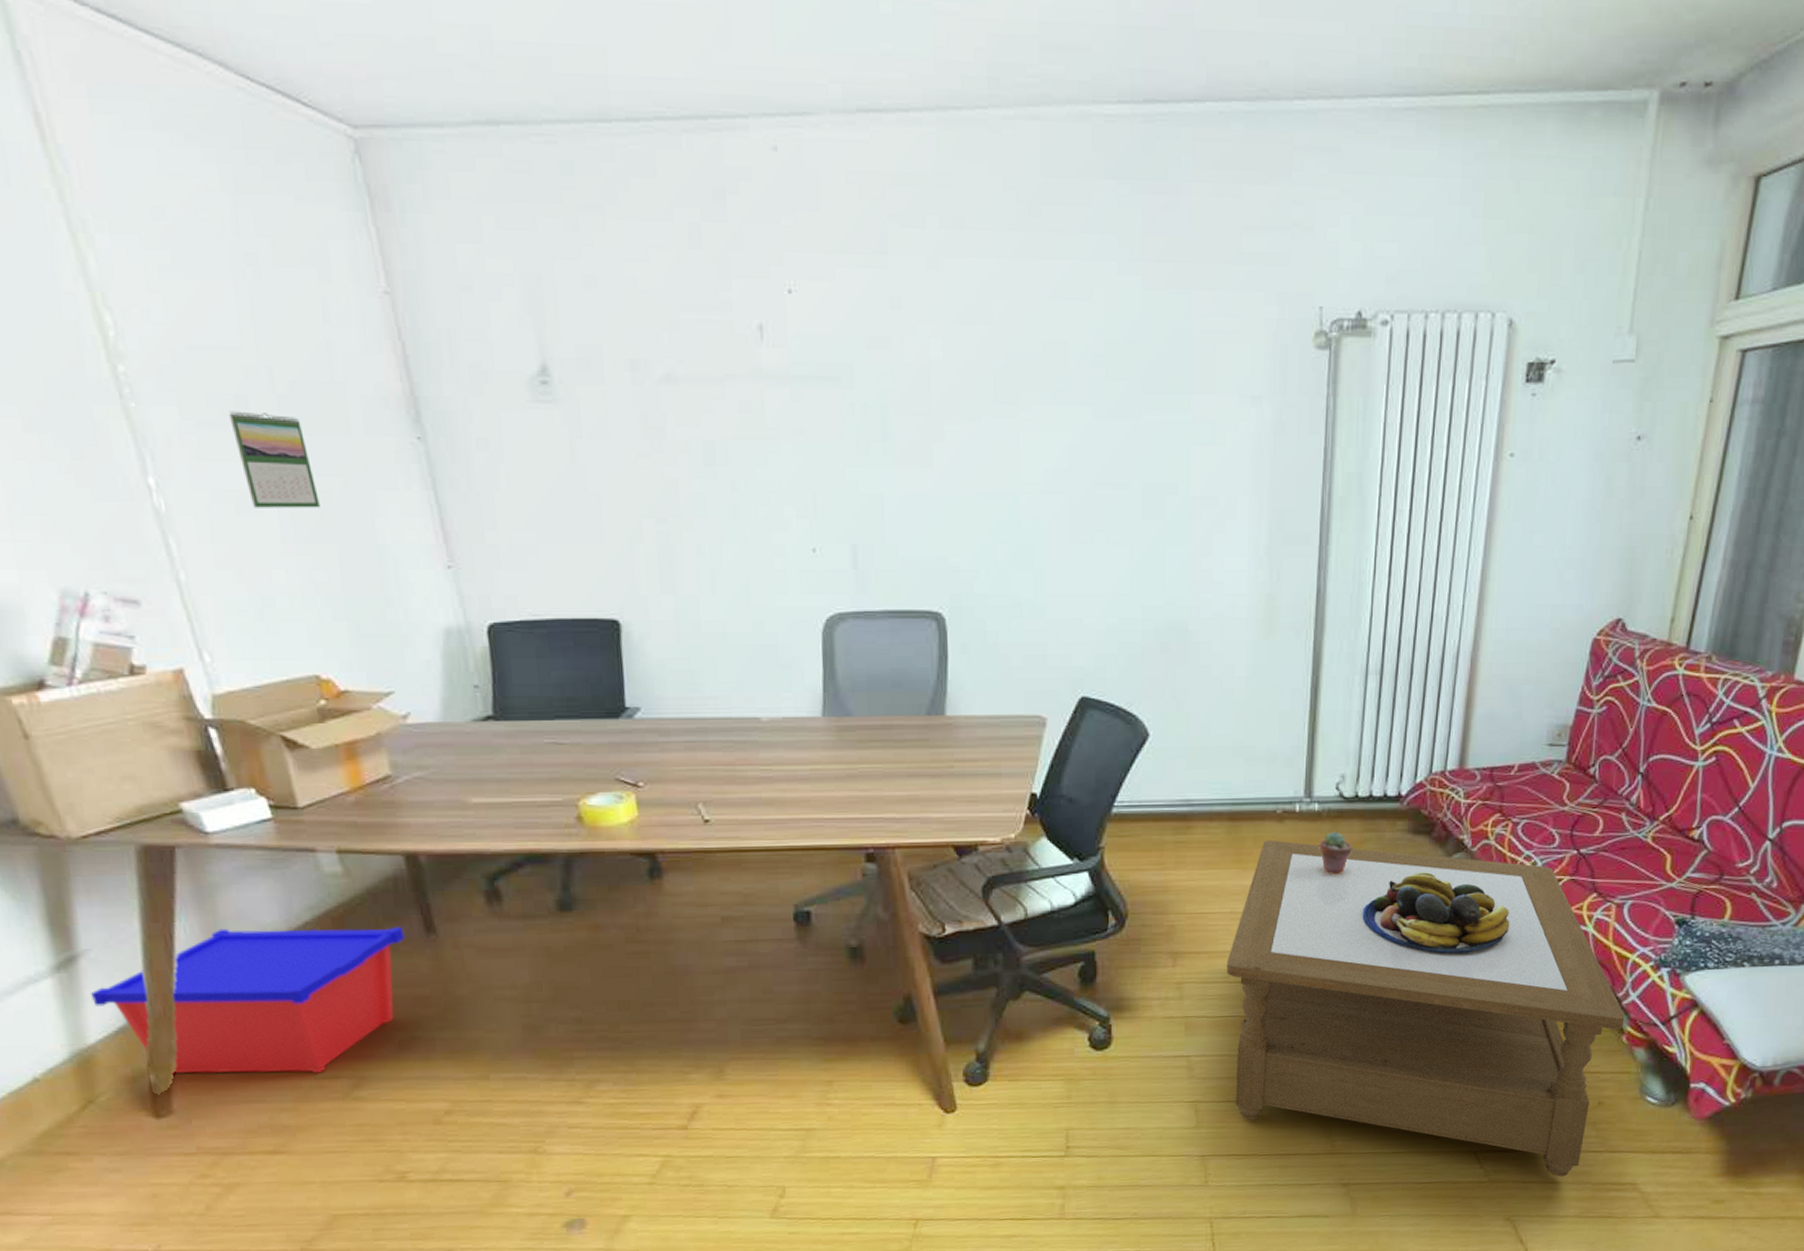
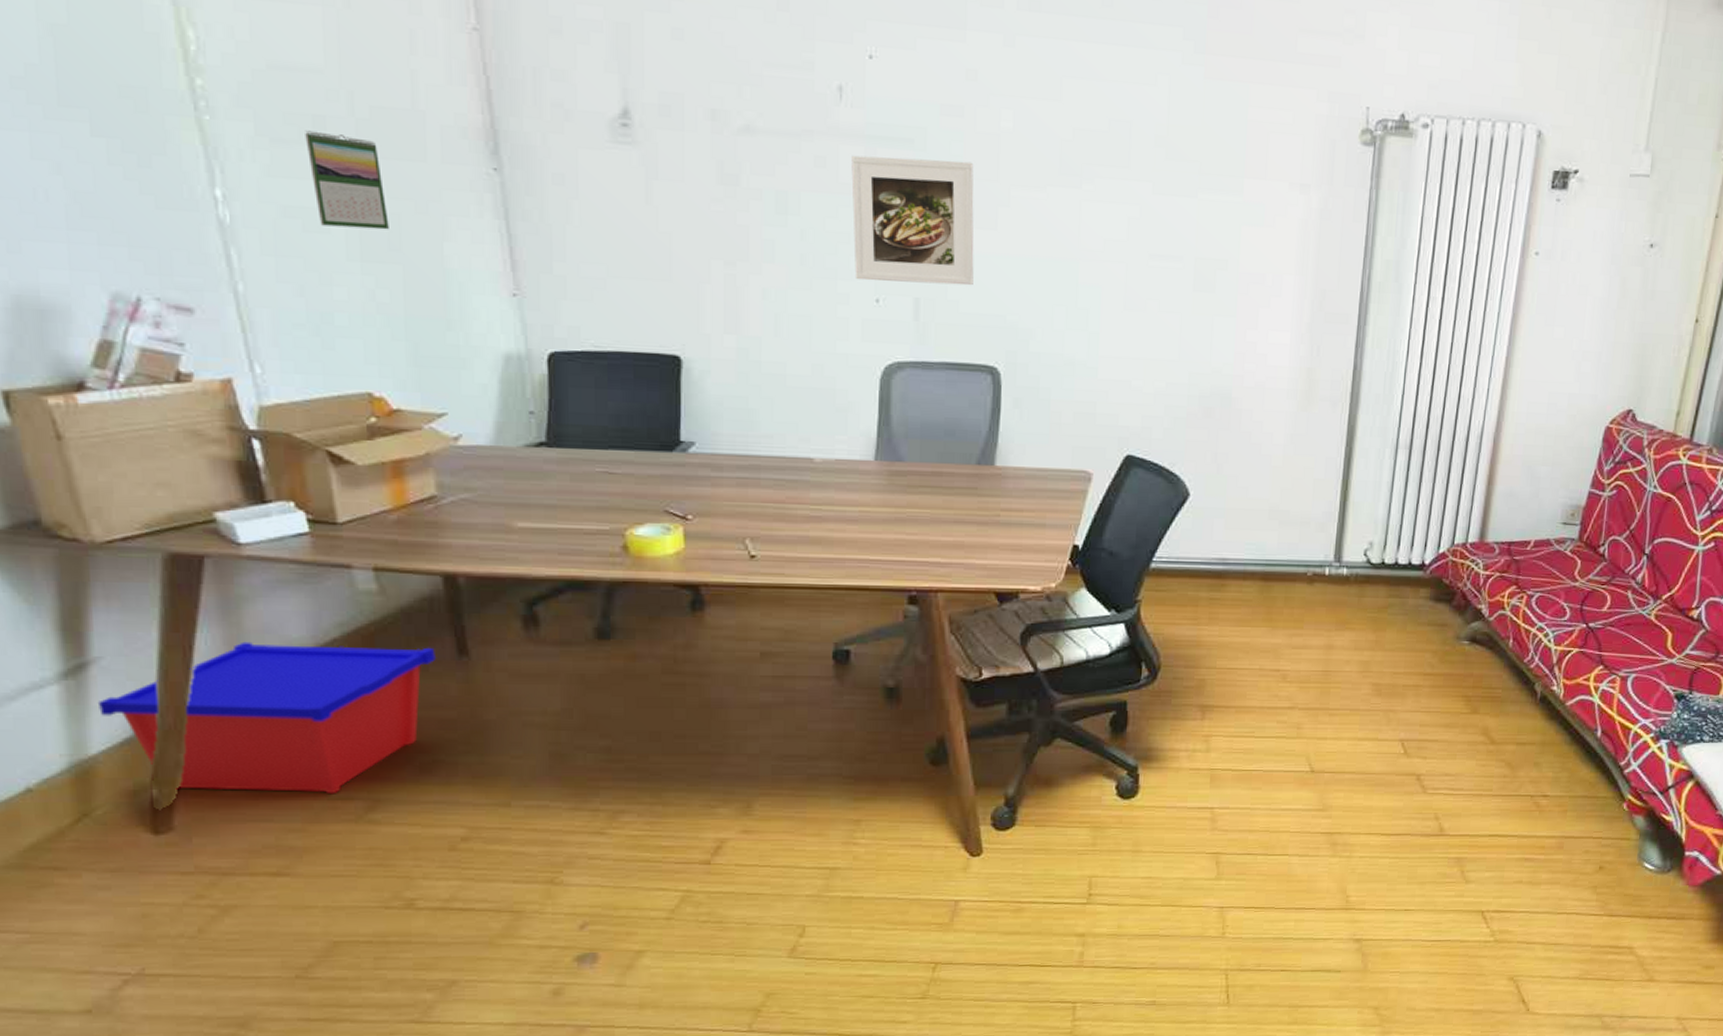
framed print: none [777,396,912,530] -> present [851,155,974,286]
coffee table: present [1226,839,1625,1177] -> none [1253,600,1626,939]
potted succulent: present [1320,831,1353,875] -> none [1346,595,1378,637]
fruit bowl: present [1362,872,1510,954] -> none [1384,638,1522,718]

